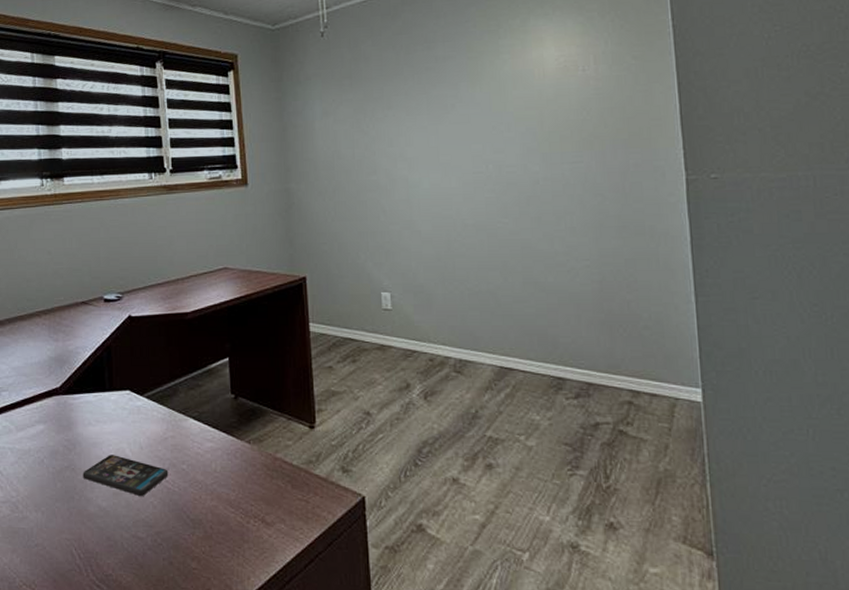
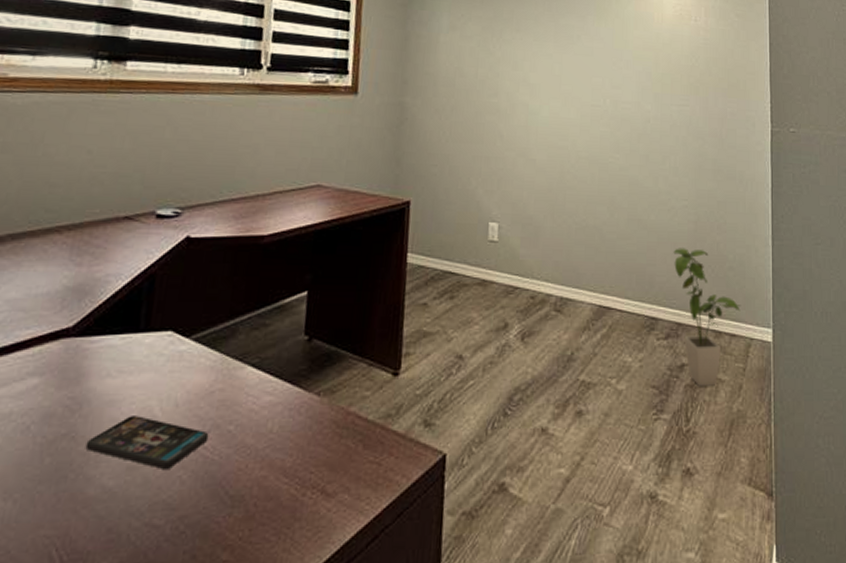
house plant: none [577,308,662,445] -> present [673,248,742,386]

